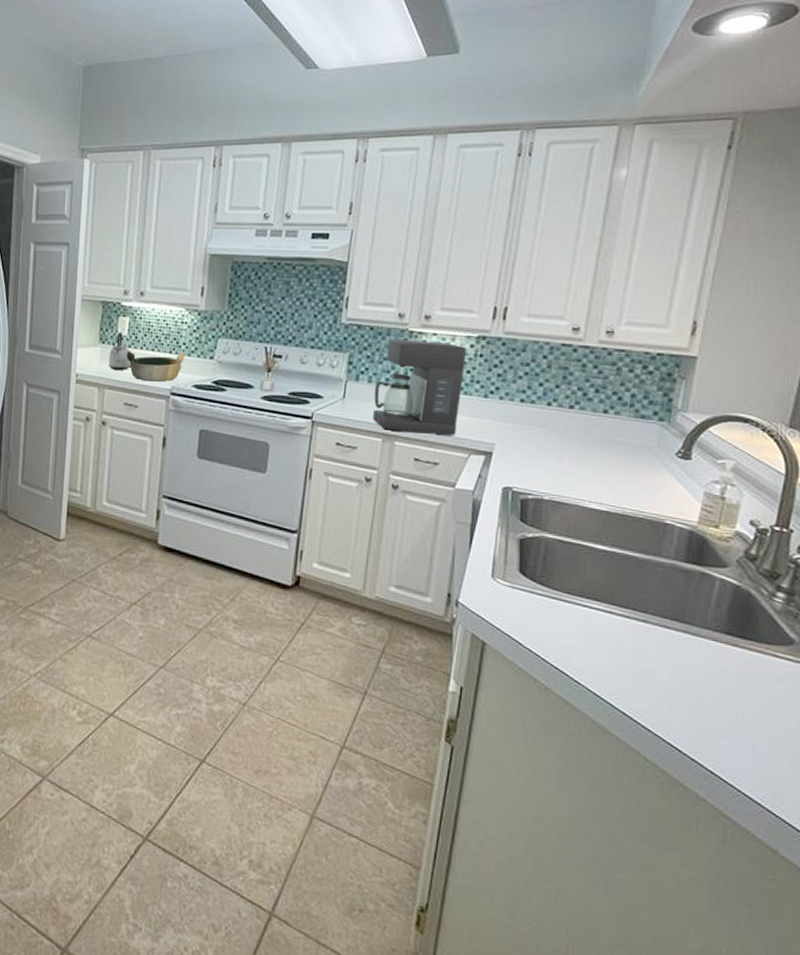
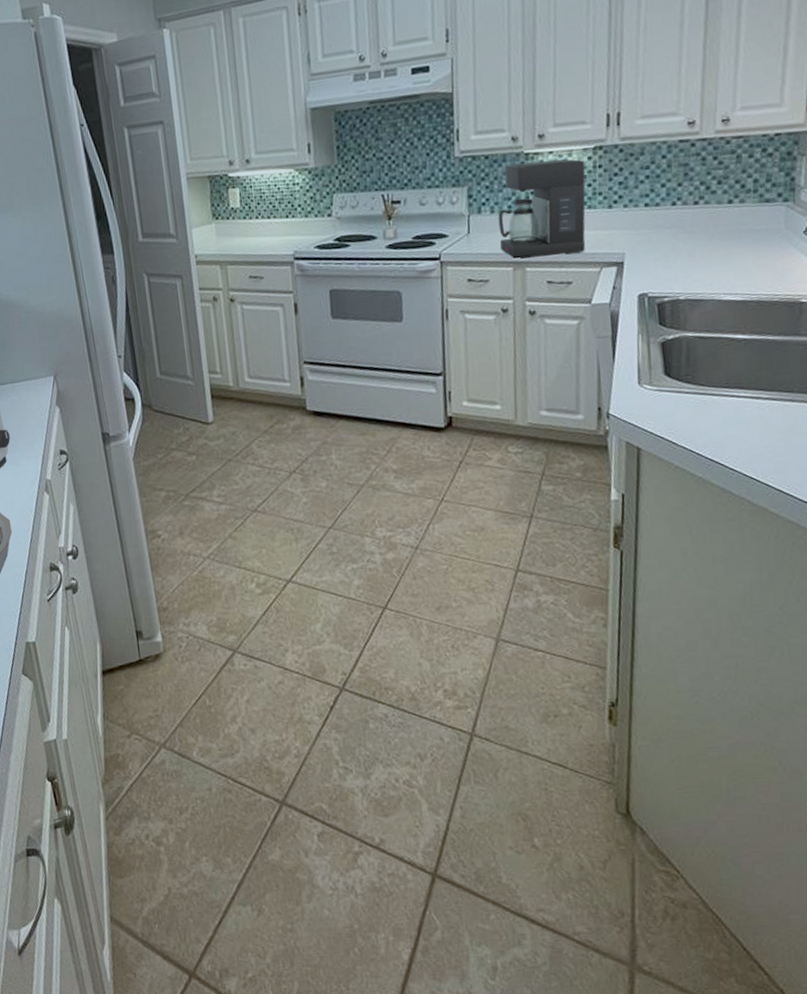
kettle: present [108,332,131,371] -> none [225,204,249,245]
cooking pot: present [126,351,185,382] -> none [242,214,302,251]

